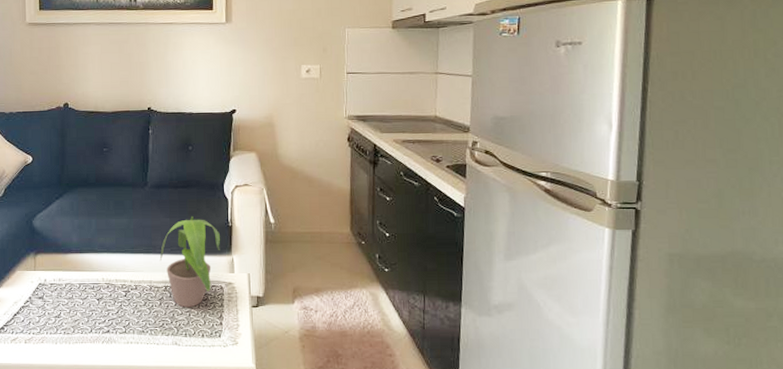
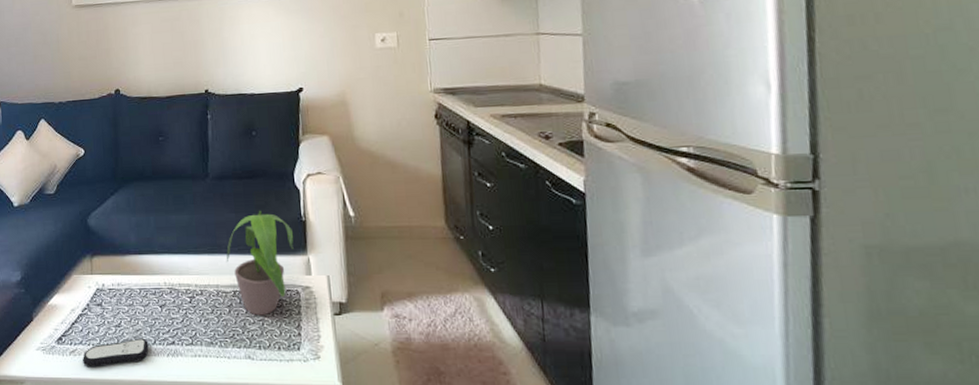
remote control: none [23,327,86,354] -> present [83,338,149,368]

